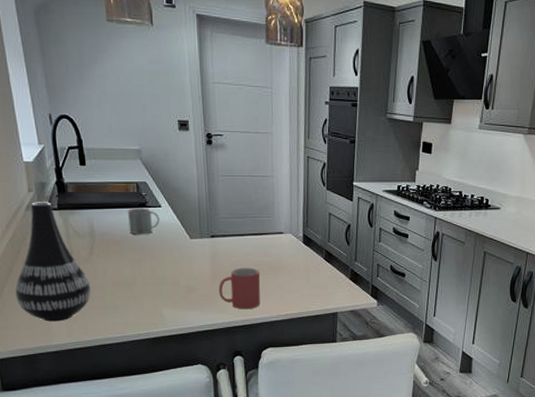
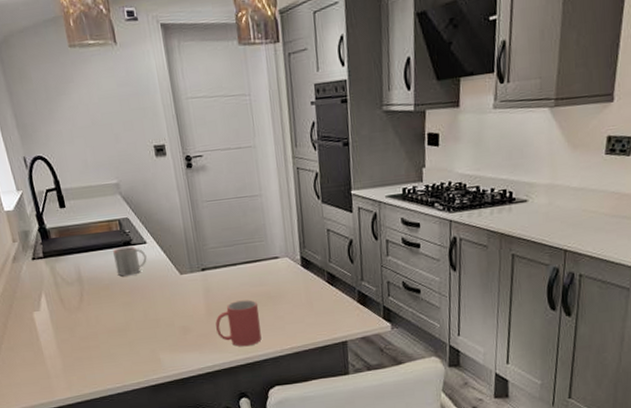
vase: present [15,202,91,322] -> none [12,251,86,377]

